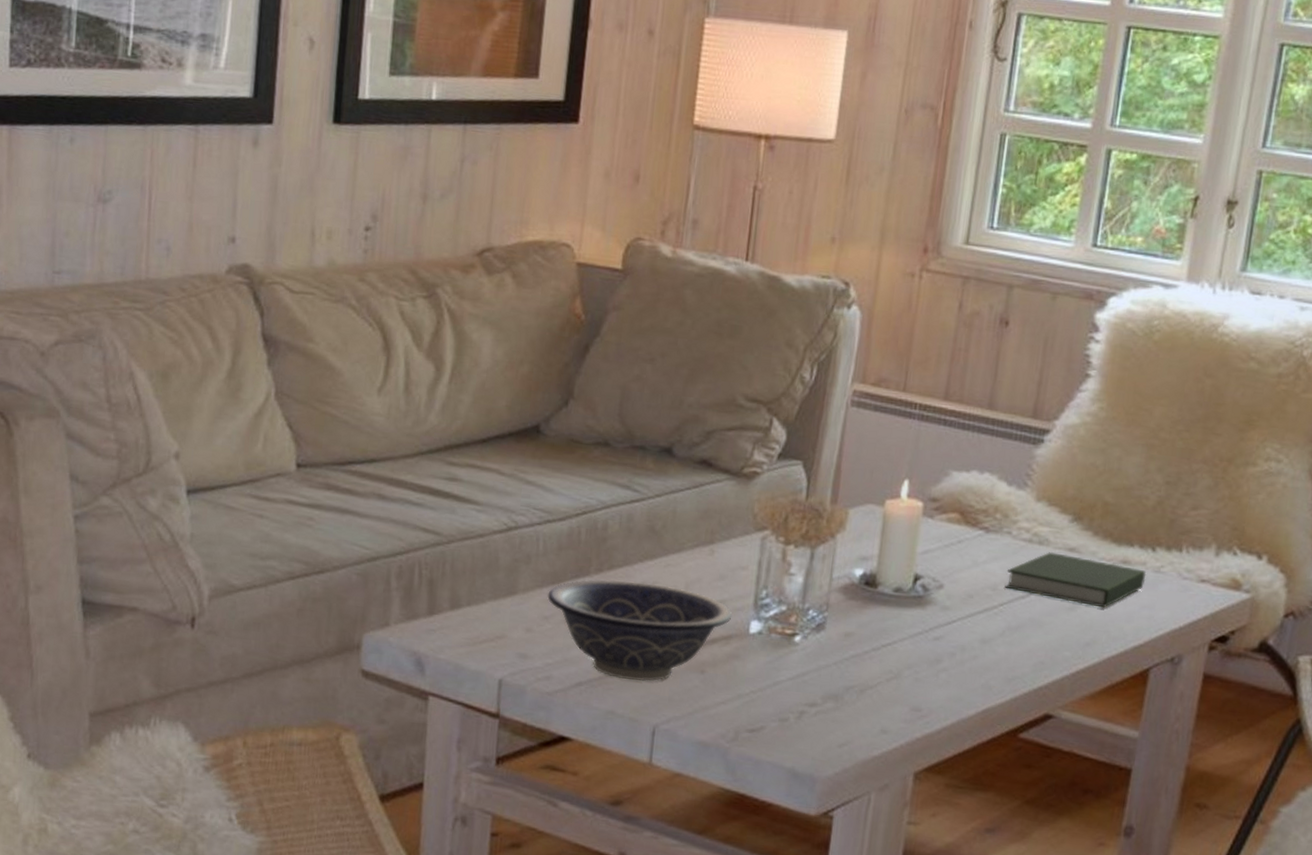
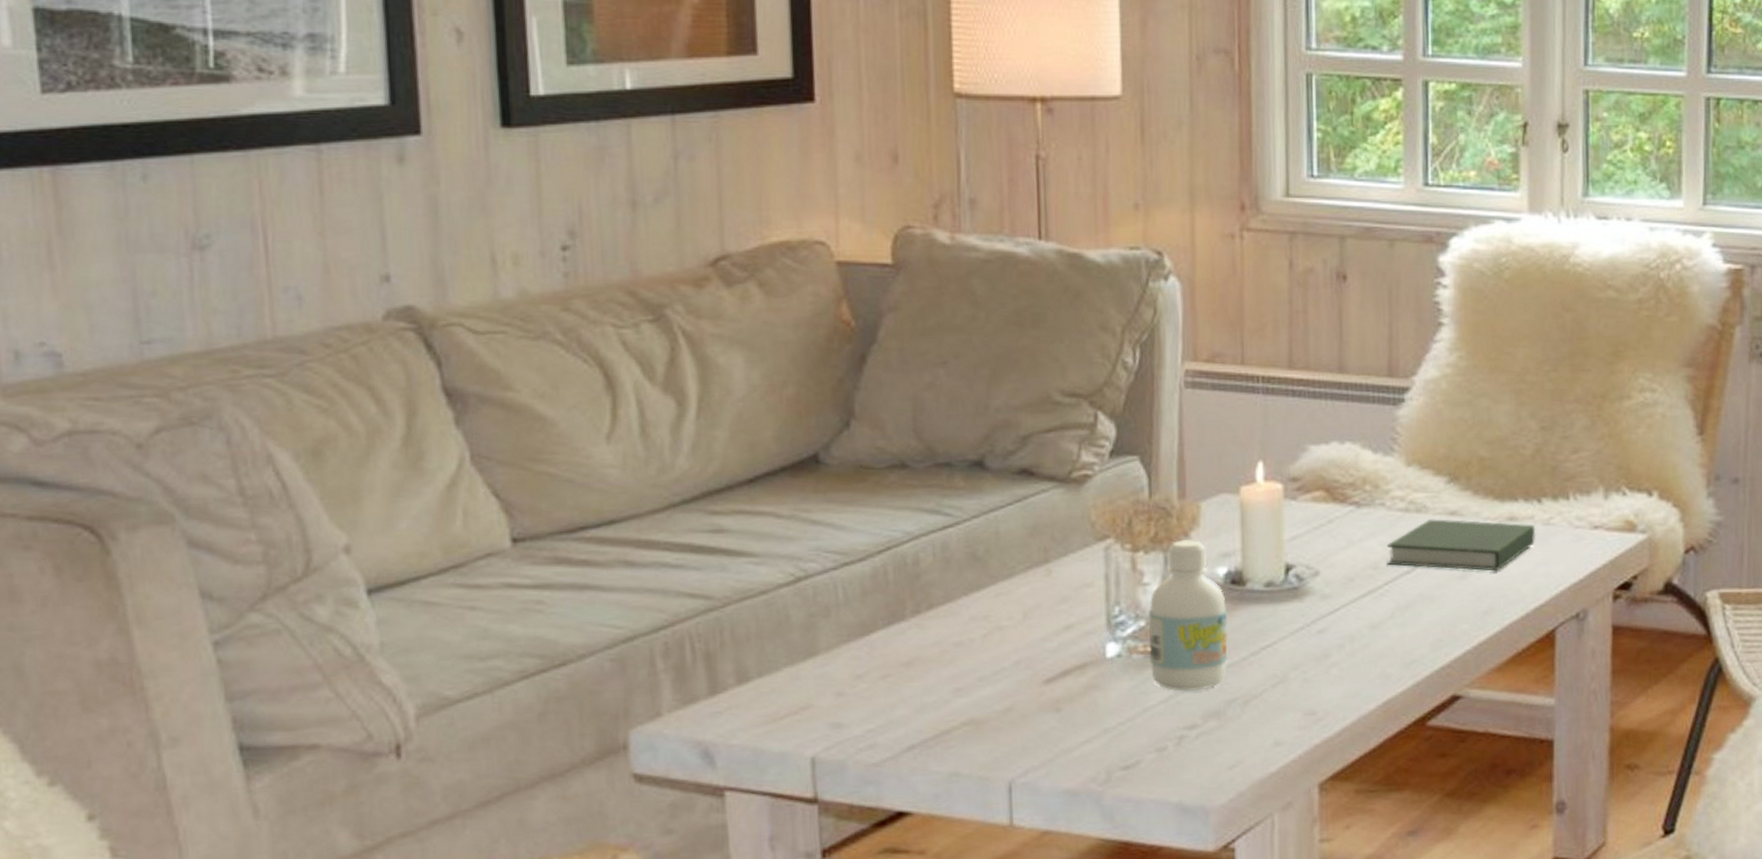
decorative bowl: present [547,579,732,681] -> none [857,618,1084,733]
bottle: none [785,540,858,674] -> present [1148,540,1229,692]

